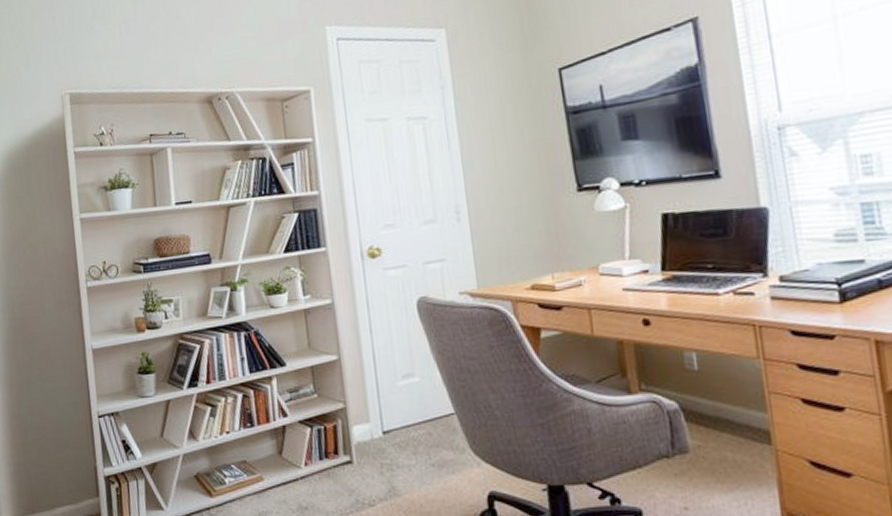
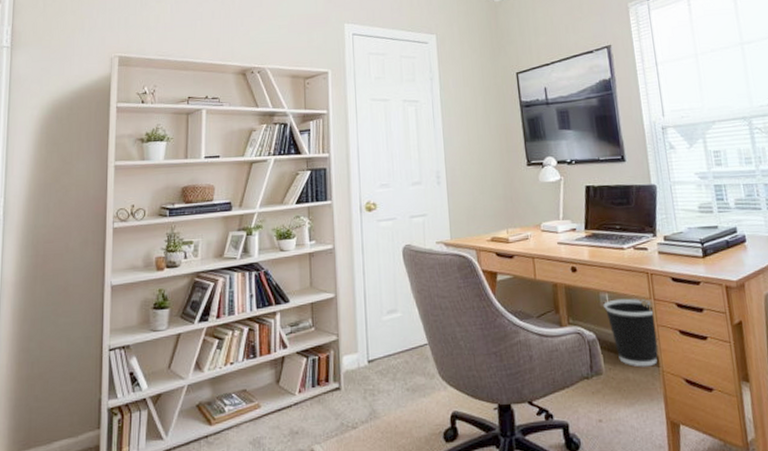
wastebasket: none [689,358,770,445] -> present [603,298,659,367]

